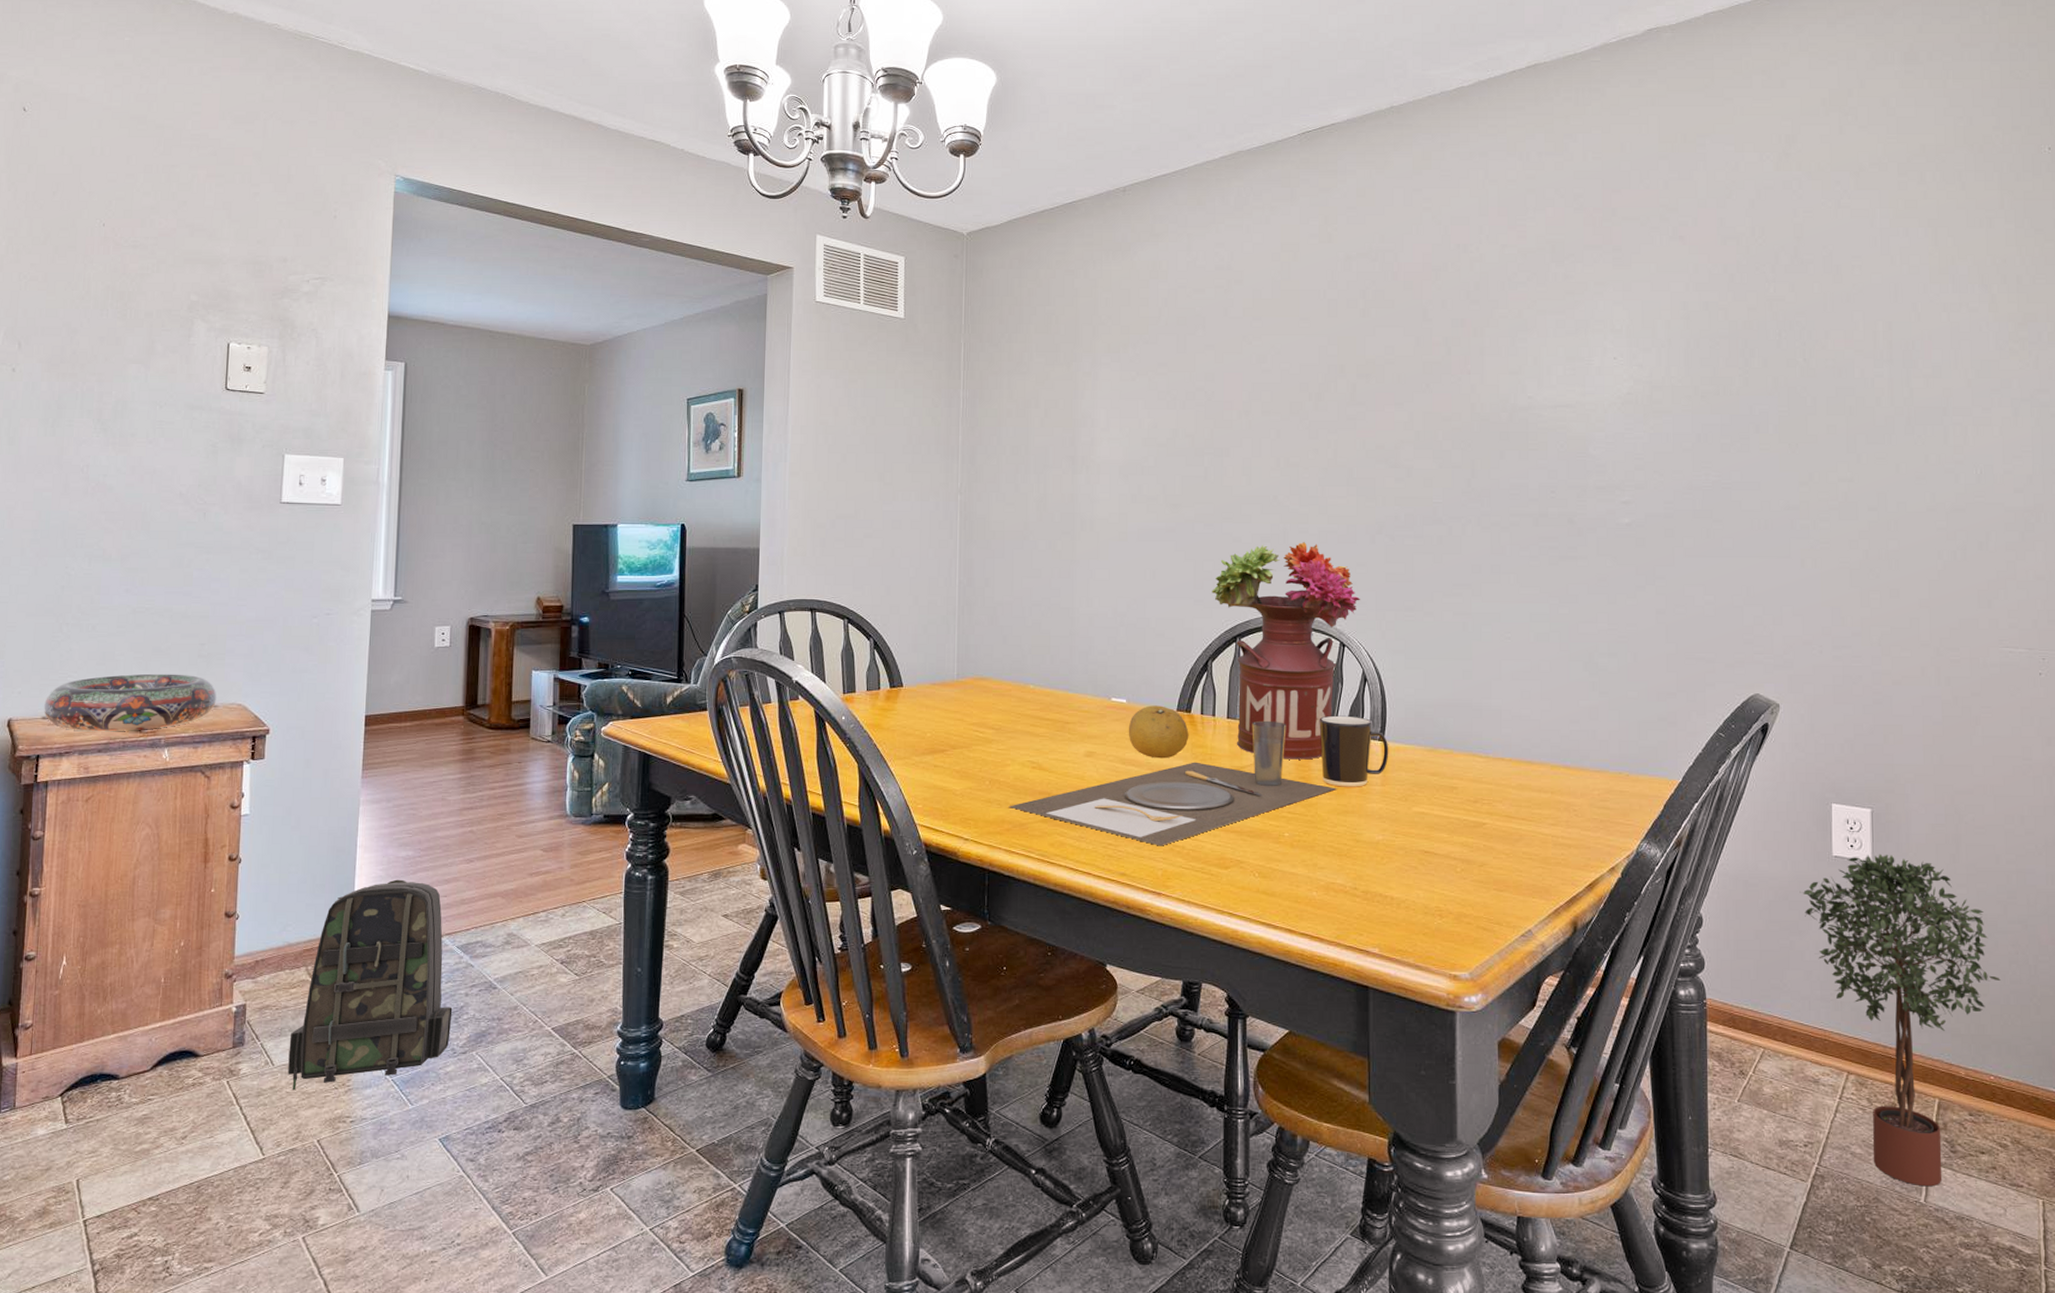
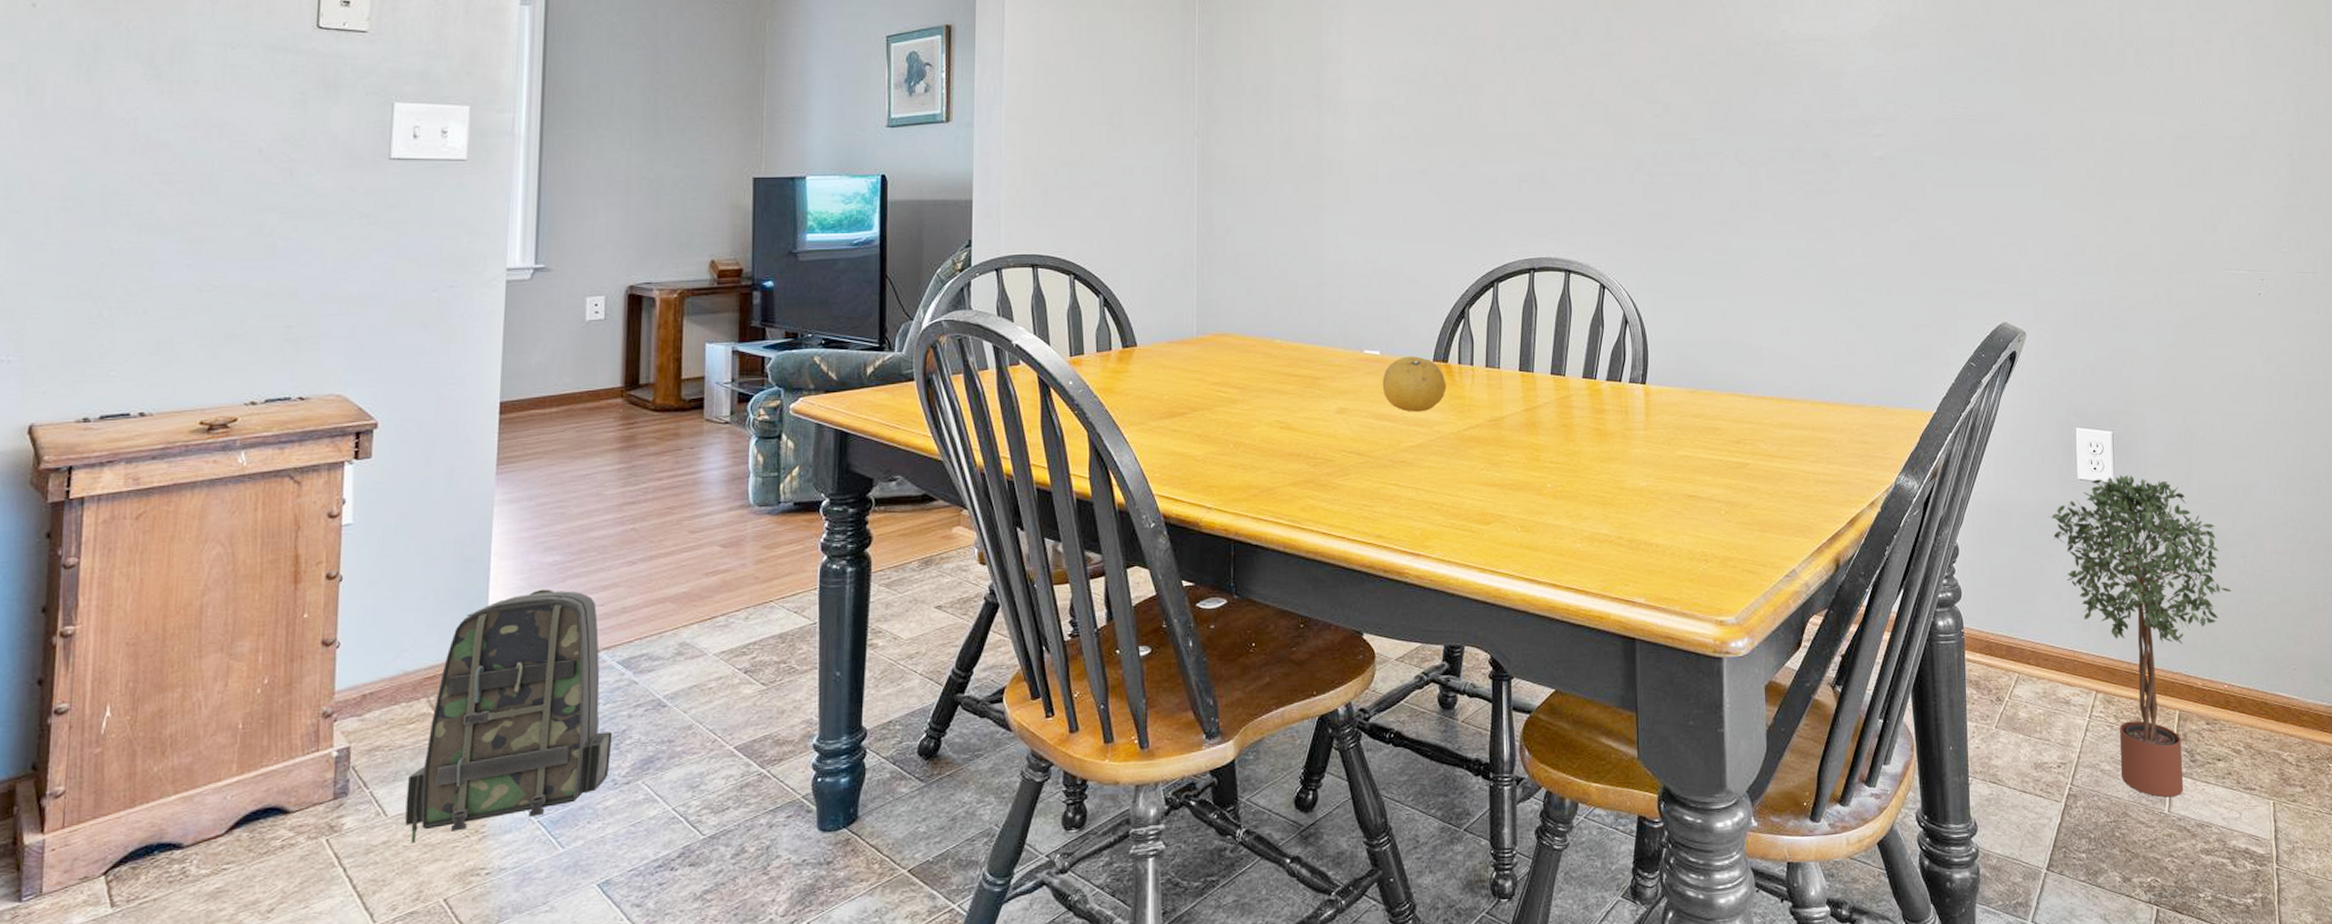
decorative bowl: present [43,673,217,732] -> none [77,362,310,436]
place setting: present [1008,720,1337,846] -> none [1255,367,1600,505]
flower arrangement: present [1212,542,1361,760] -> none [1467,181,1621,407]
mug: present [1319,715,1389,787] -> none [1580,359,1652,434]

